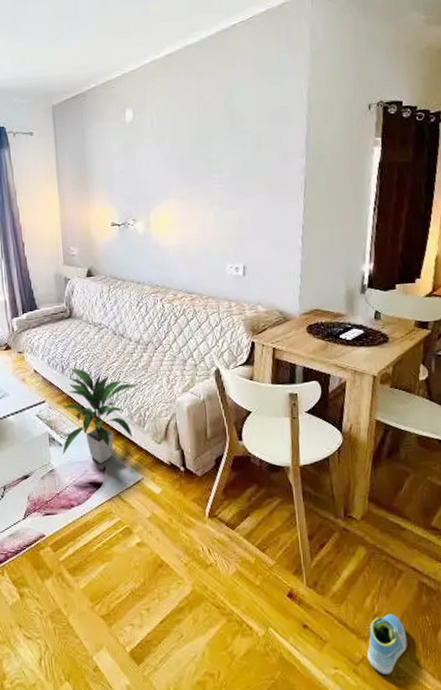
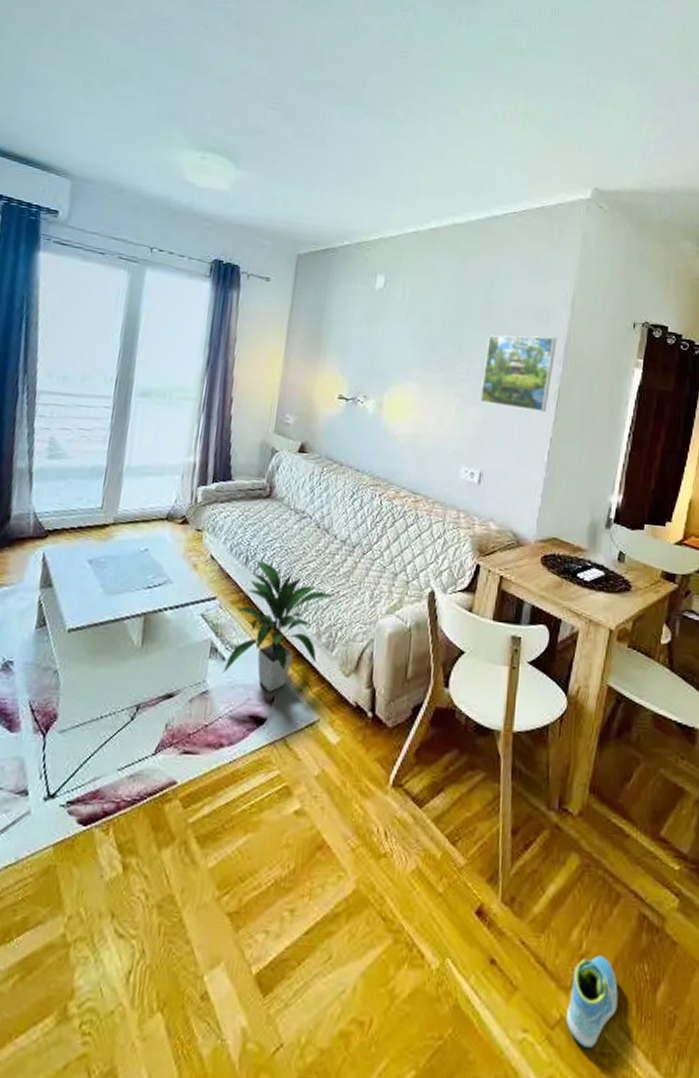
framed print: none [234,133,298,206] -> present [479,335,557,413]

